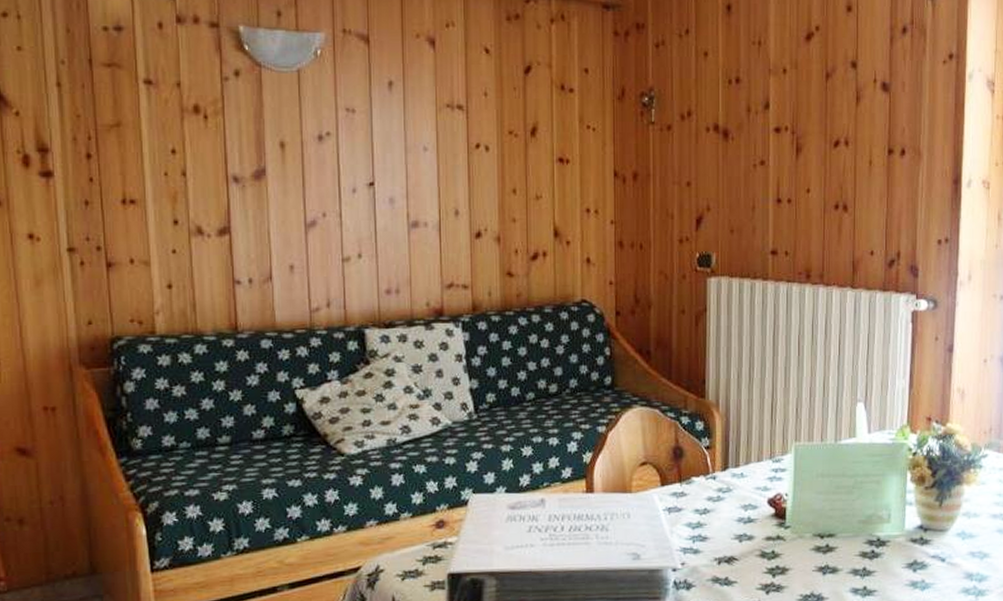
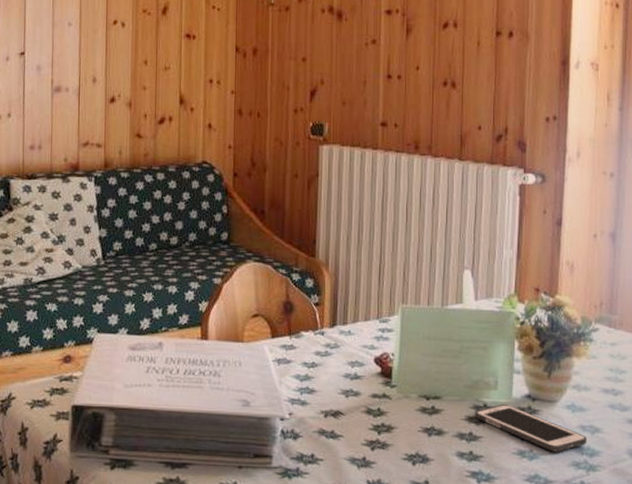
cell phone: none [868,537,976,581] -> present [475,404,587,452]

